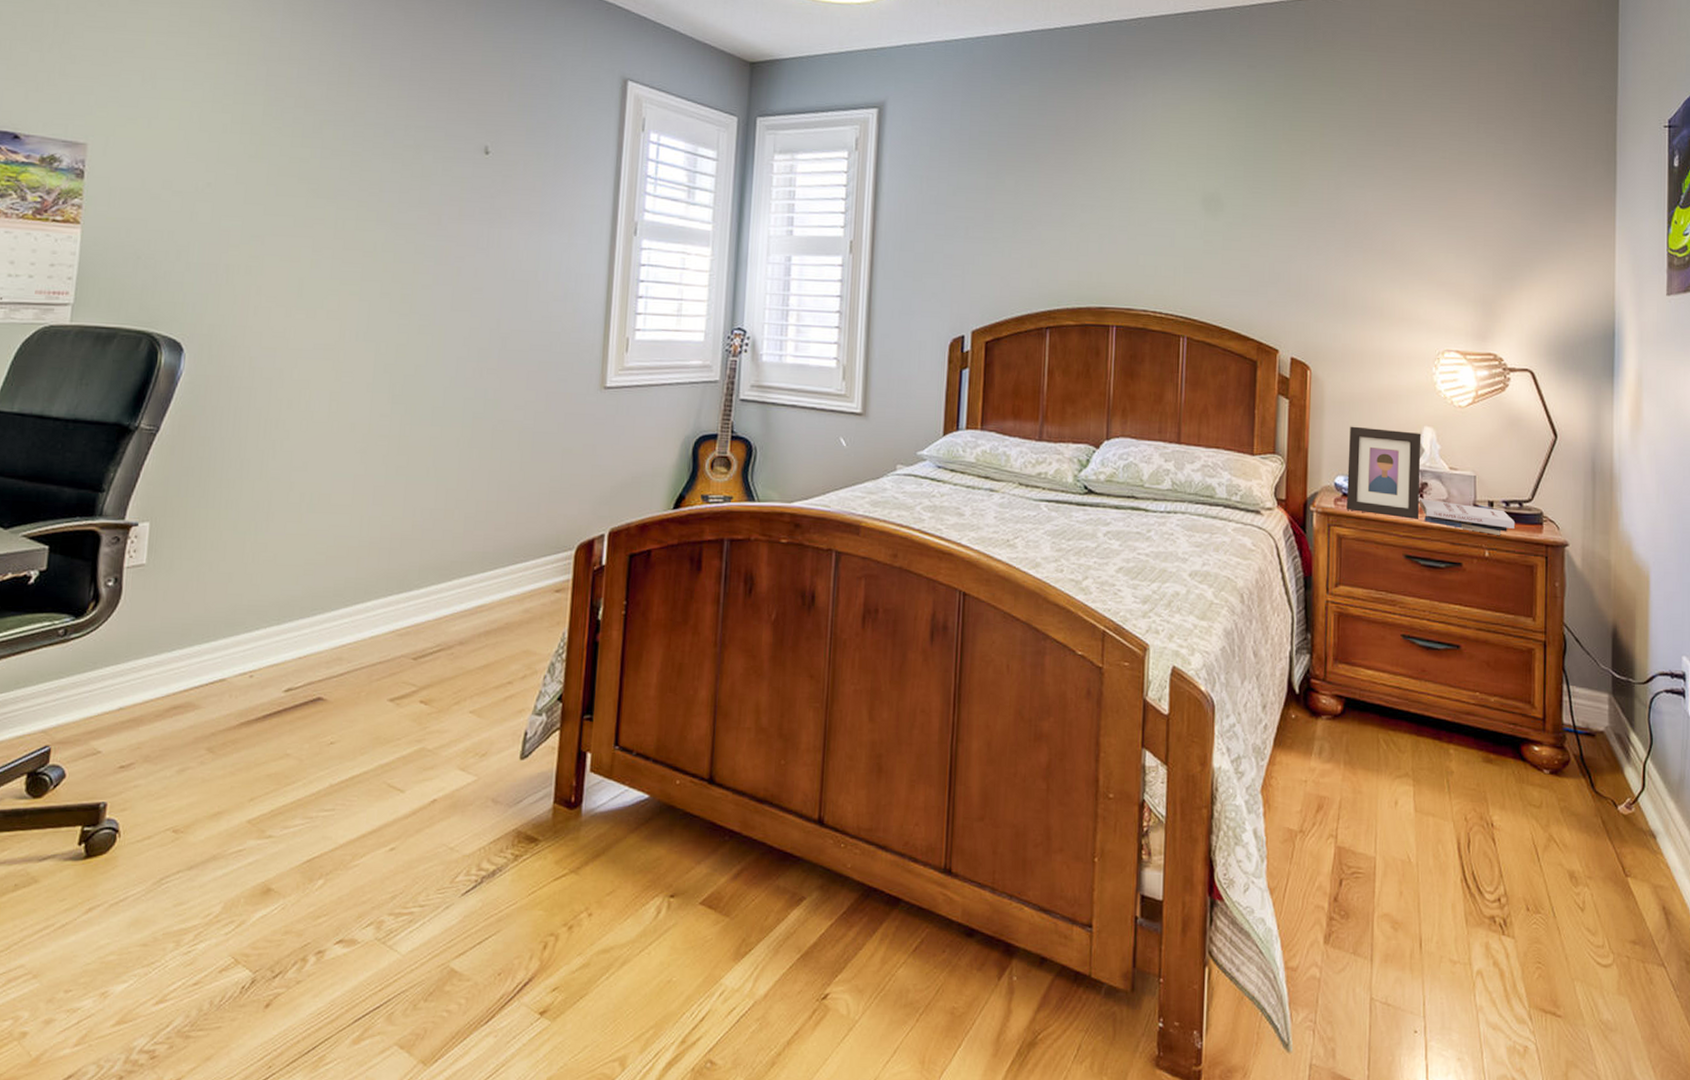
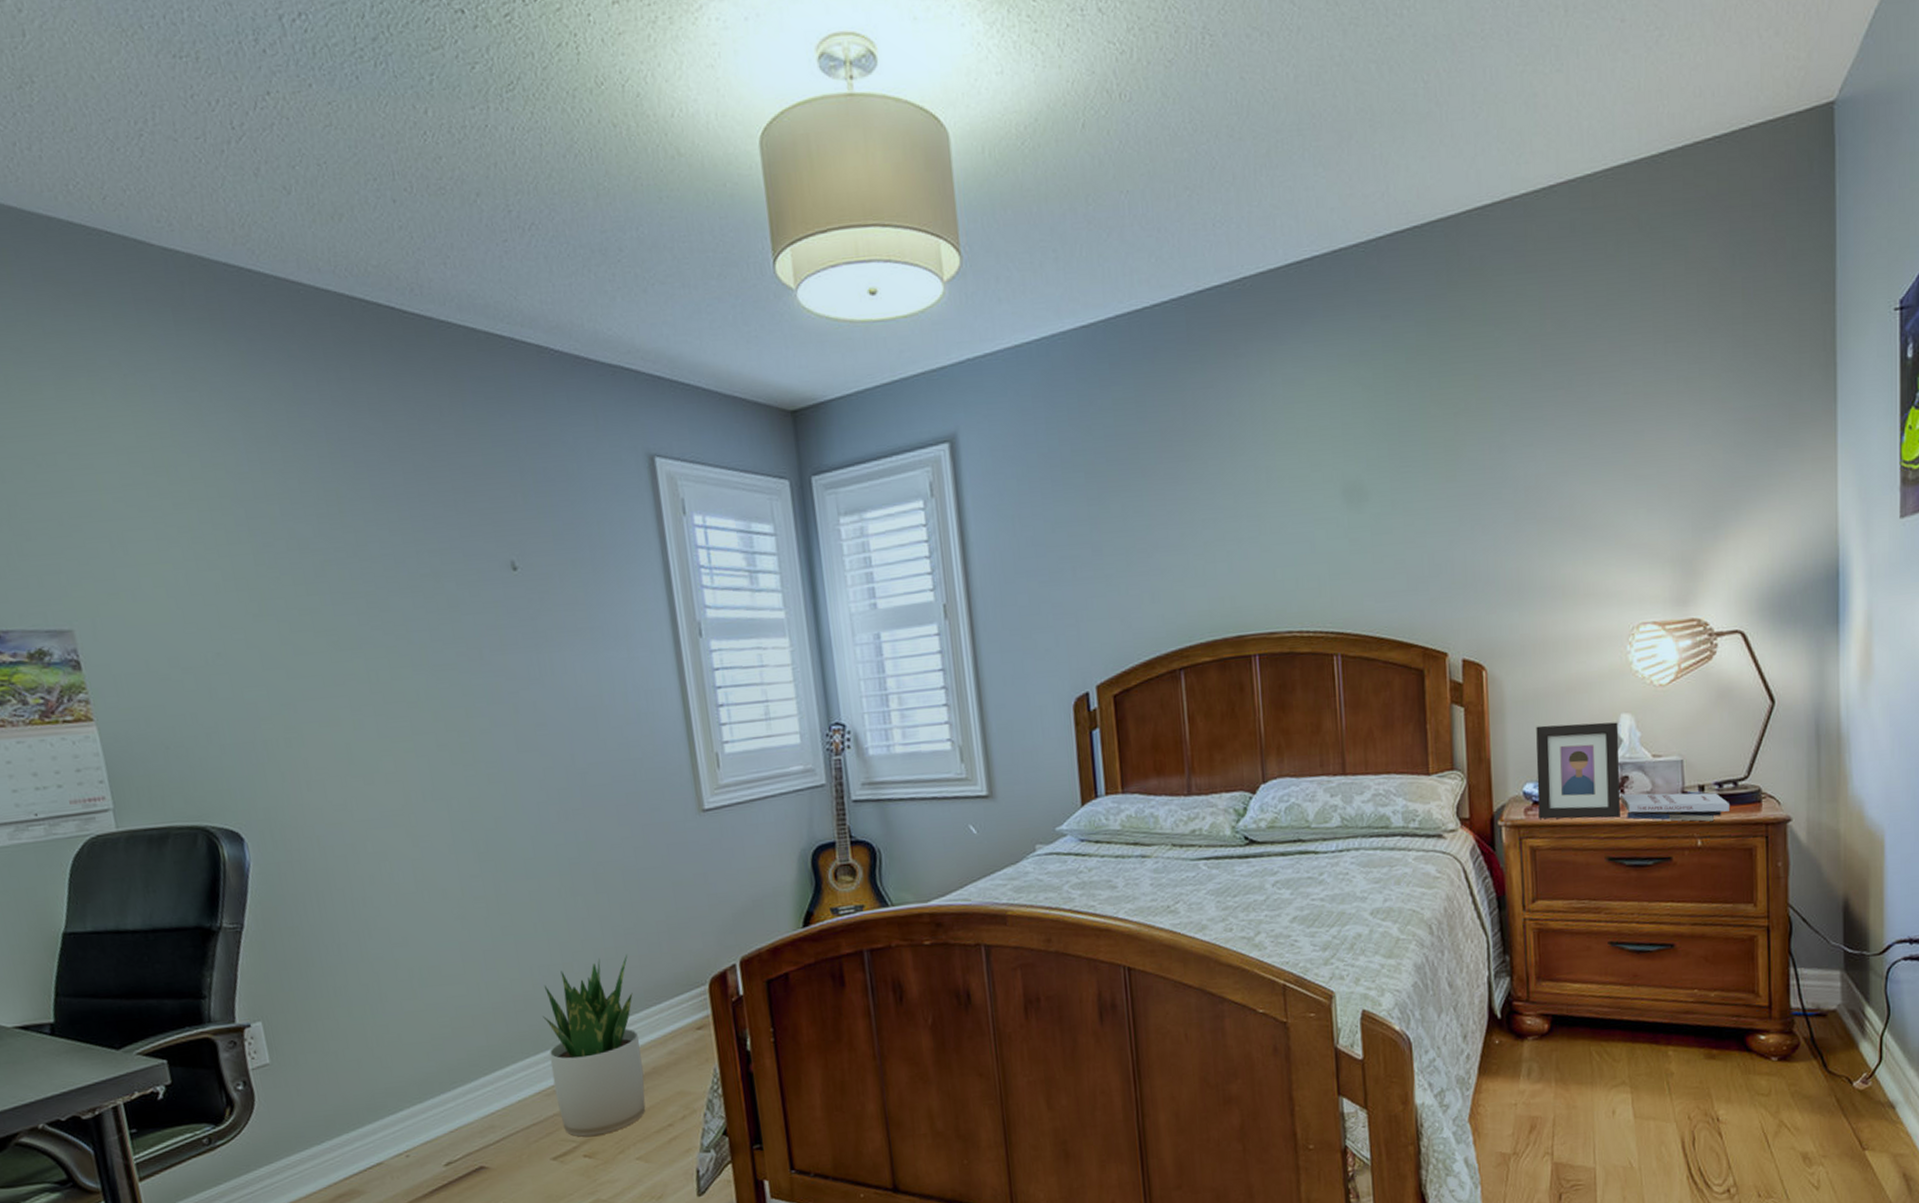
planter: none [407,509,506,684] -> present [543,955,646,1137]

